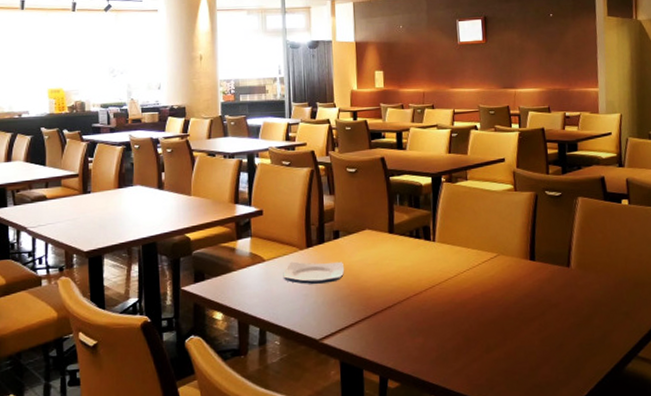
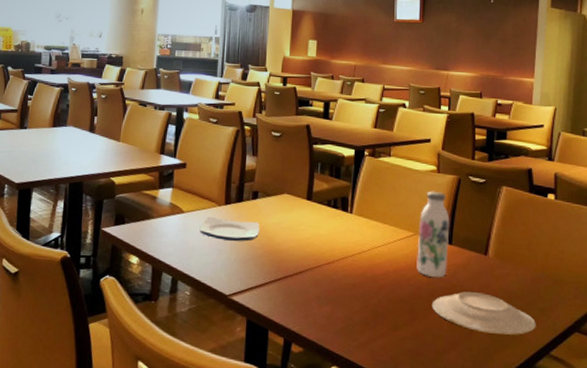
water bottle: none [501,209,533,296] -> present [417,191,450,278]
plate: none [521,304,622,344] -> present [432,292,536,335]

